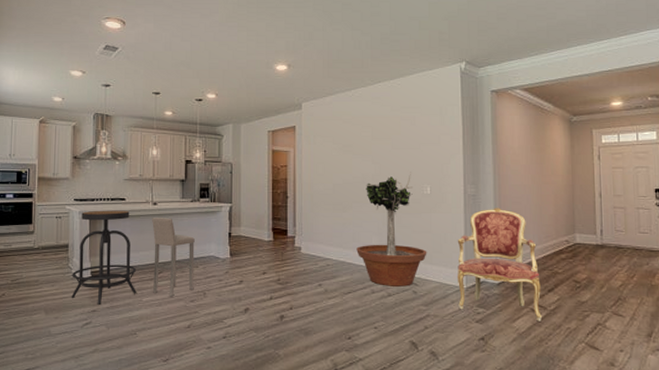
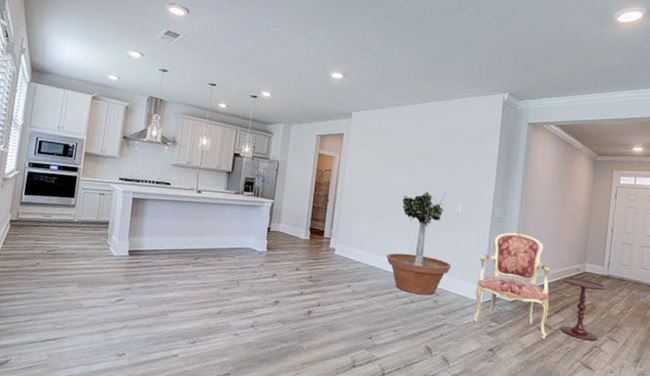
bar stool: present [71,210,137,305] -> none [106,191,175,283]
bar stool: present [152,218,195,297] -> none [188,205,235,283]
side table: none [550,251,604,319] -> present [560,277,608,342]

